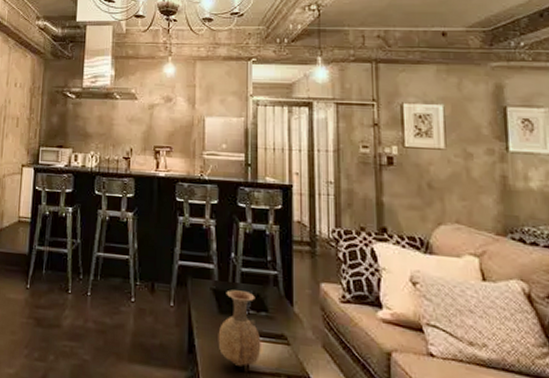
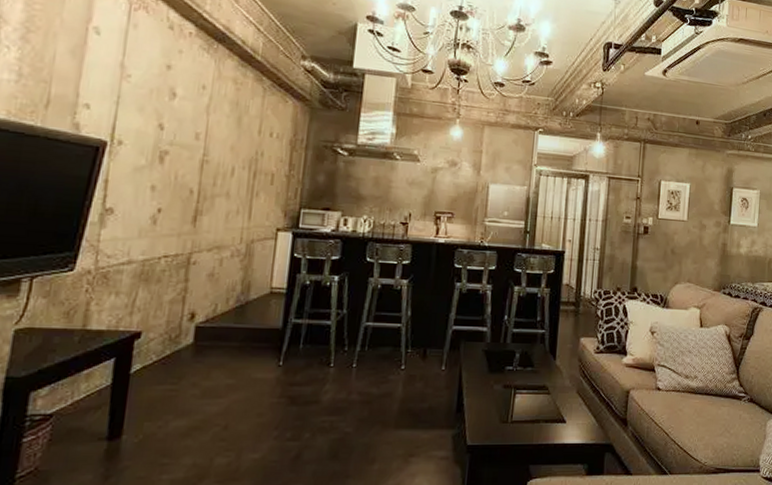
vase: present [218,290,261,366] -> none [485,350,526,418]

